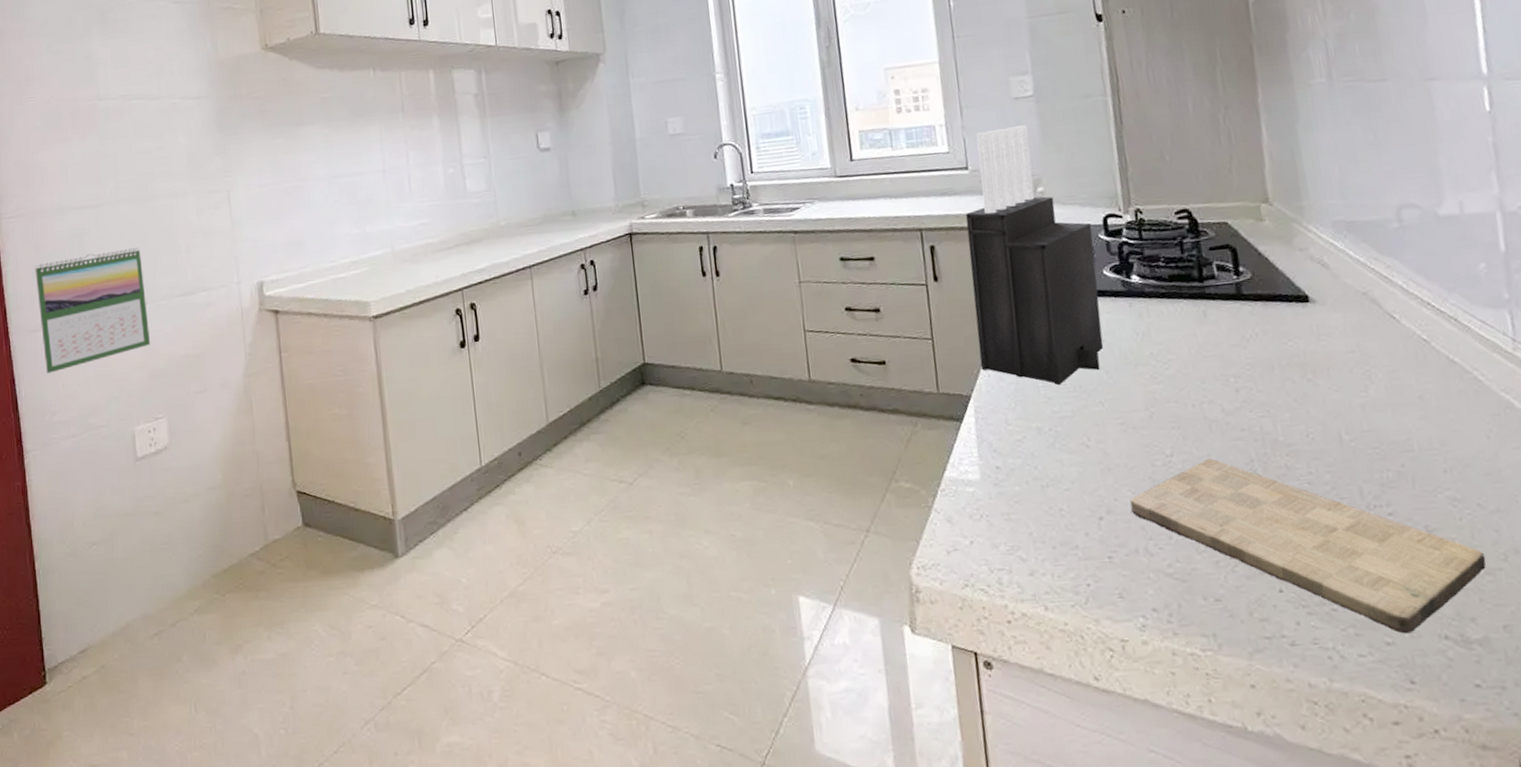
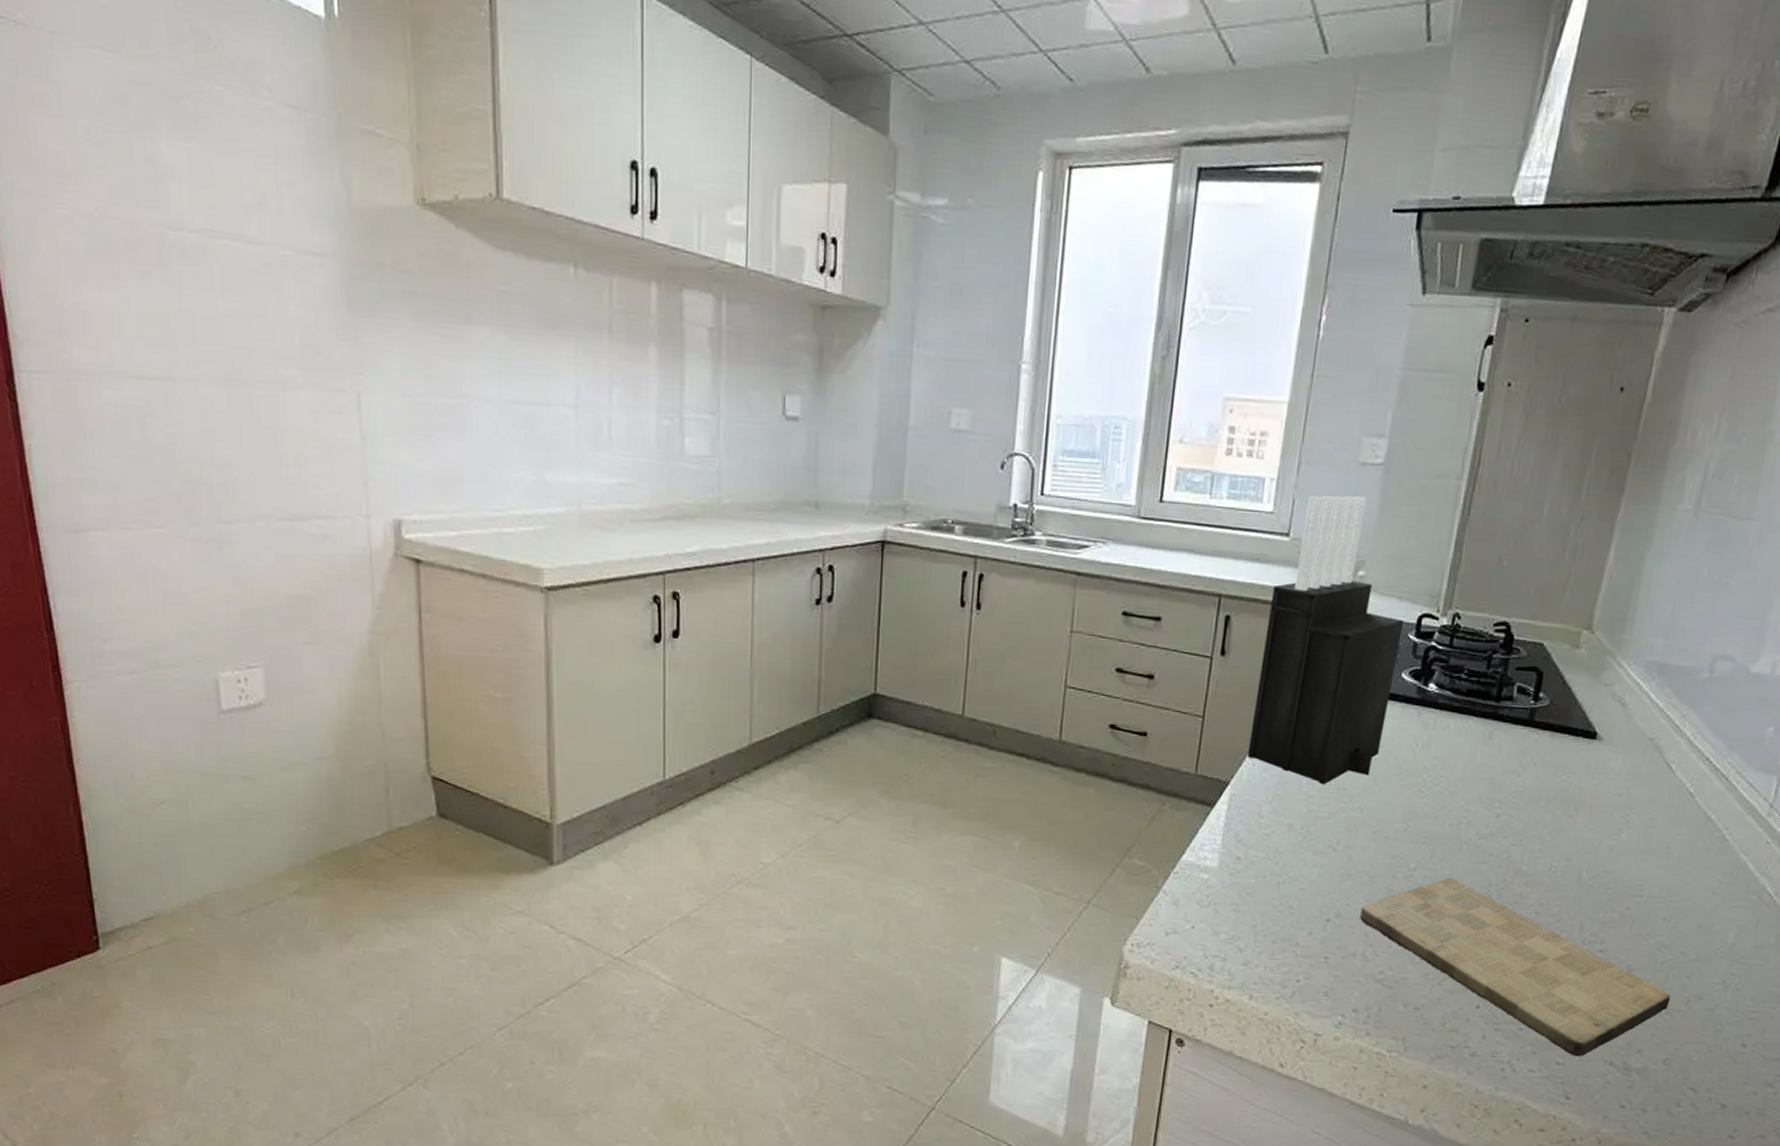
calendar: present [34,247,151,373] -> none [73,442,243,589]

